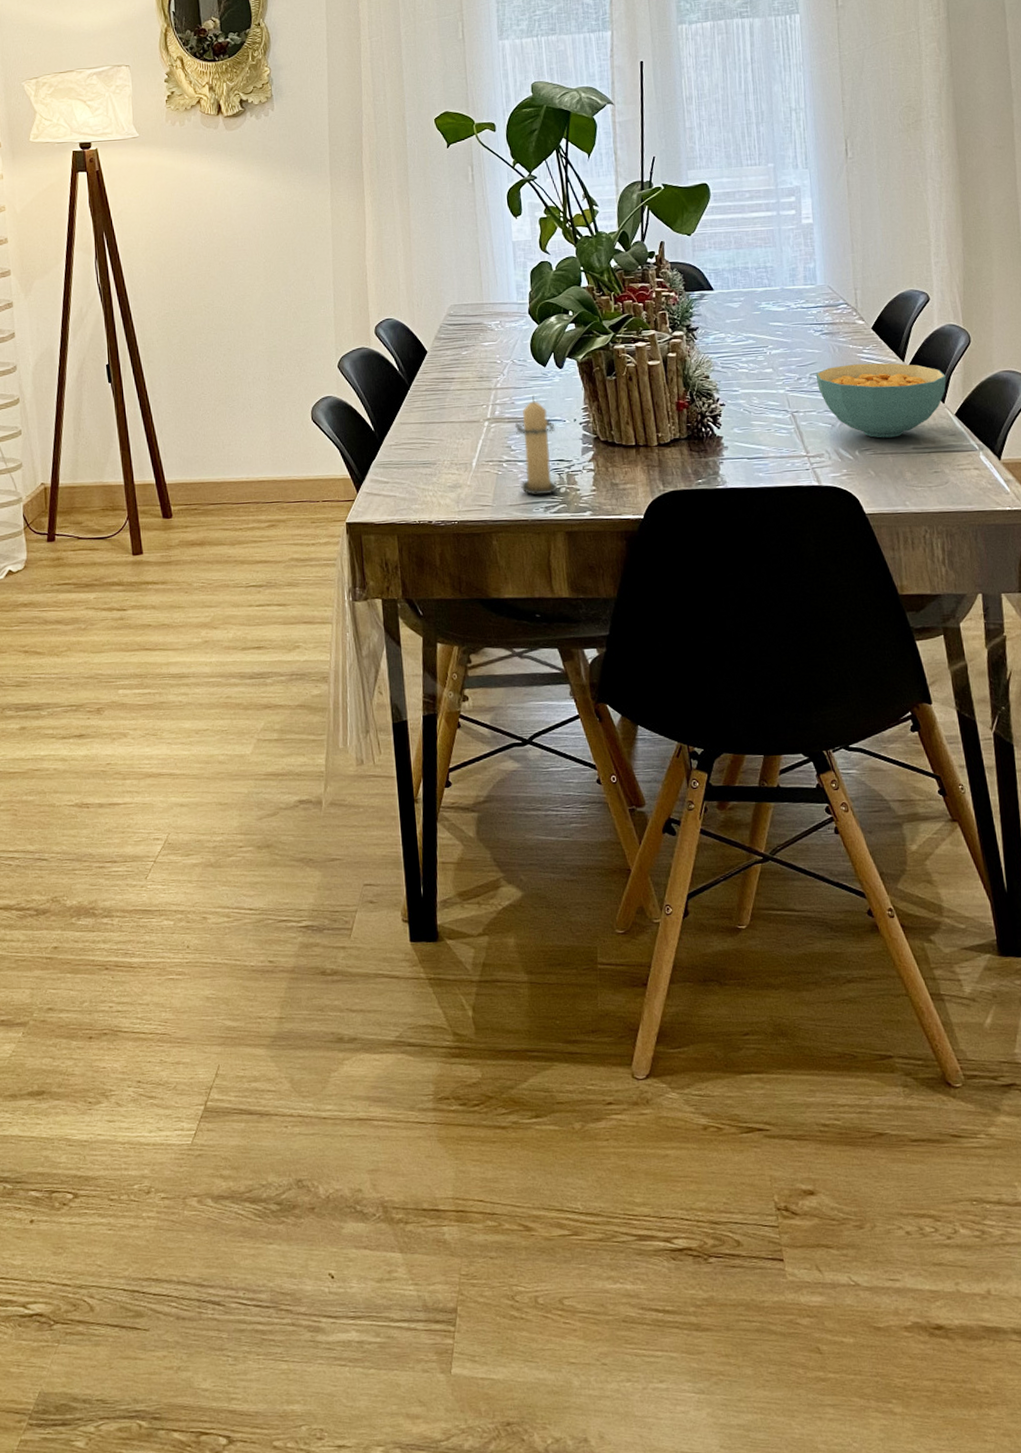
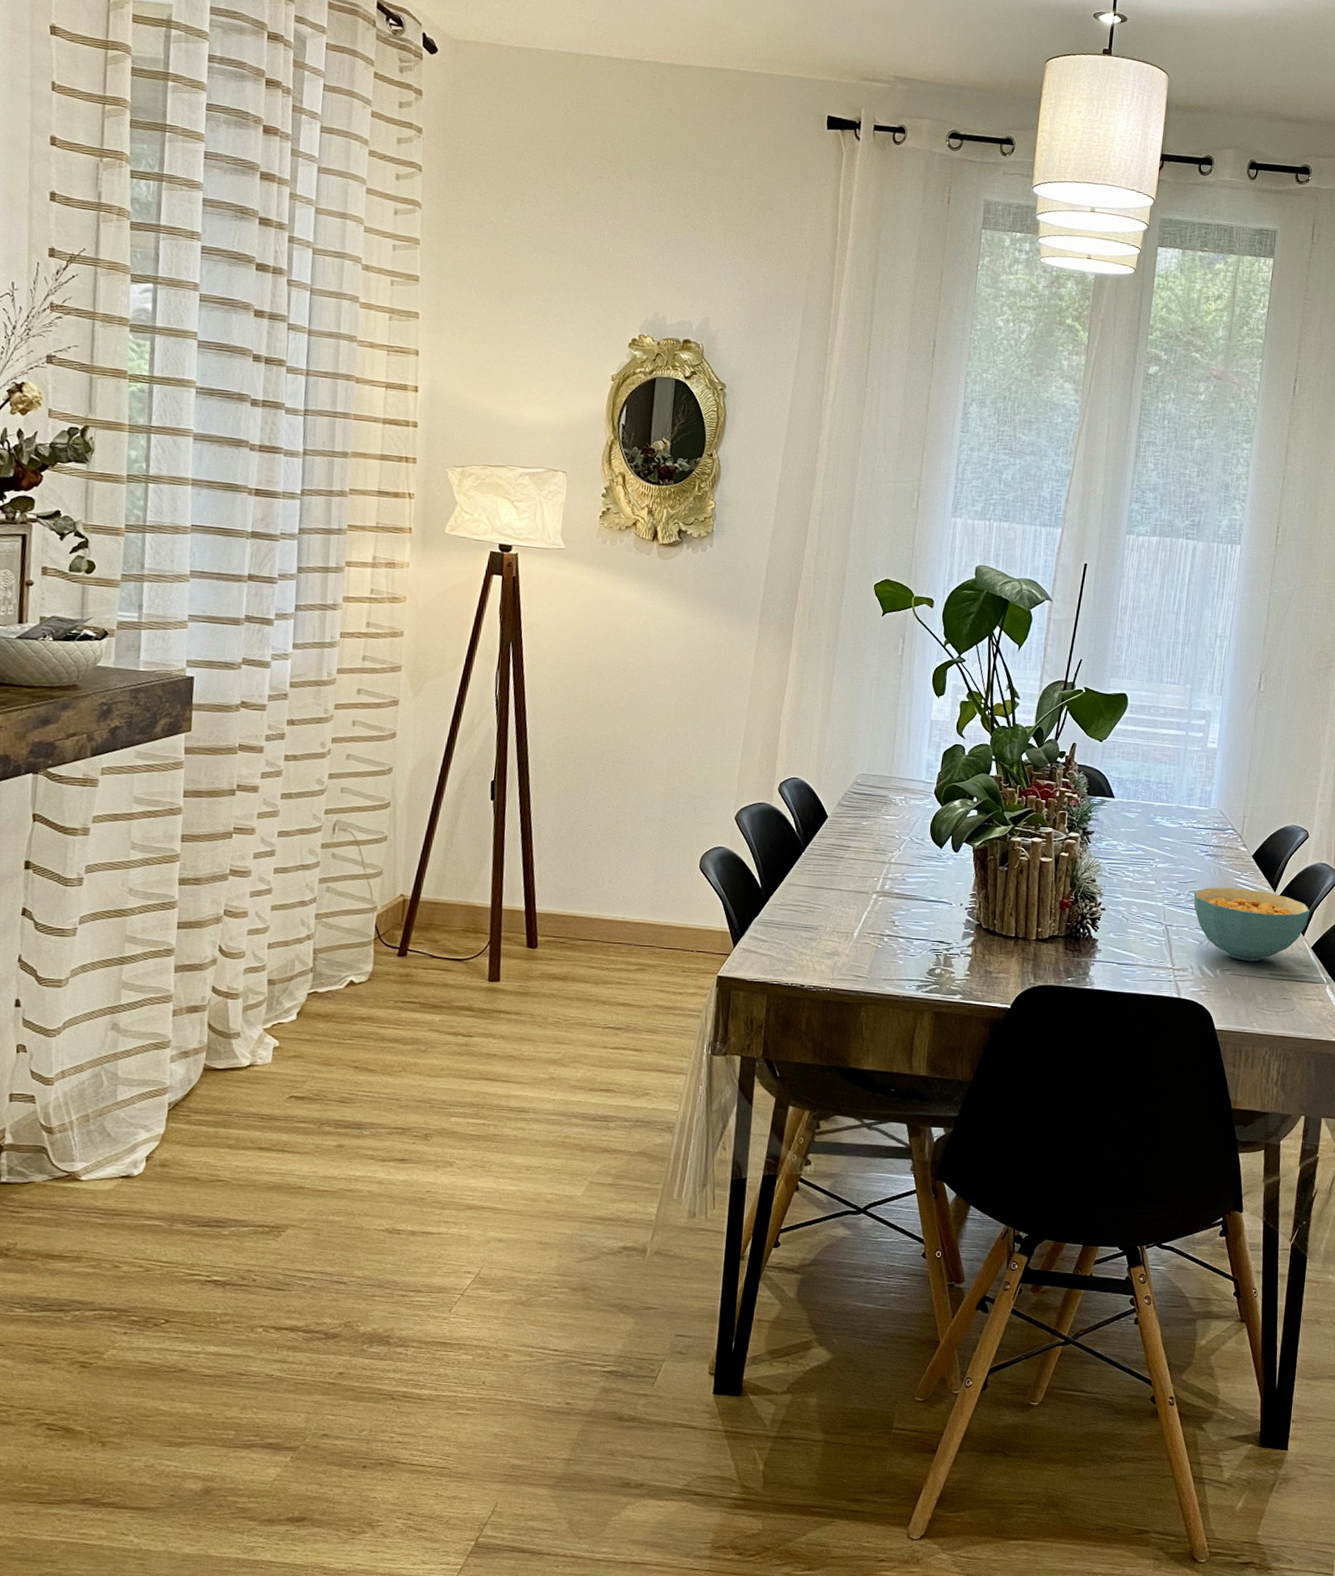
candle: present [514,395,559,495] -> none [896,874,942,974]

